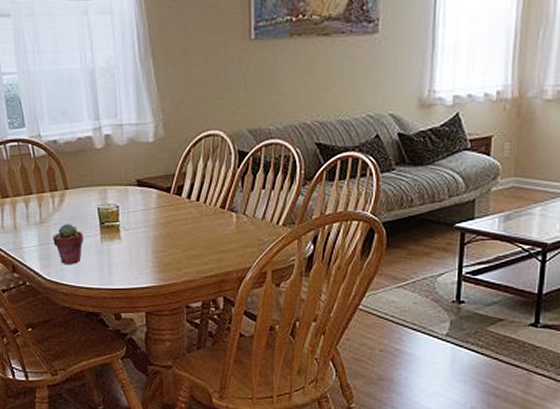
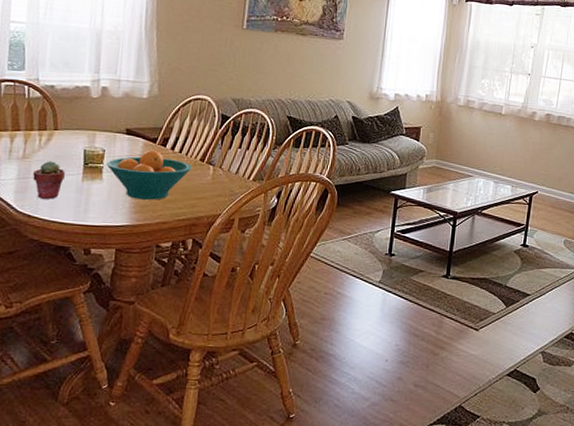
fruit bowl: none [122,201,213,257] -> present [106,150,192,200]

